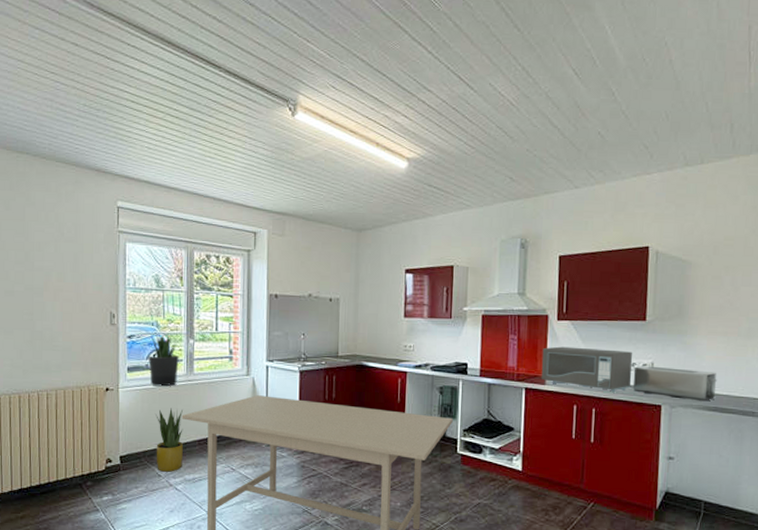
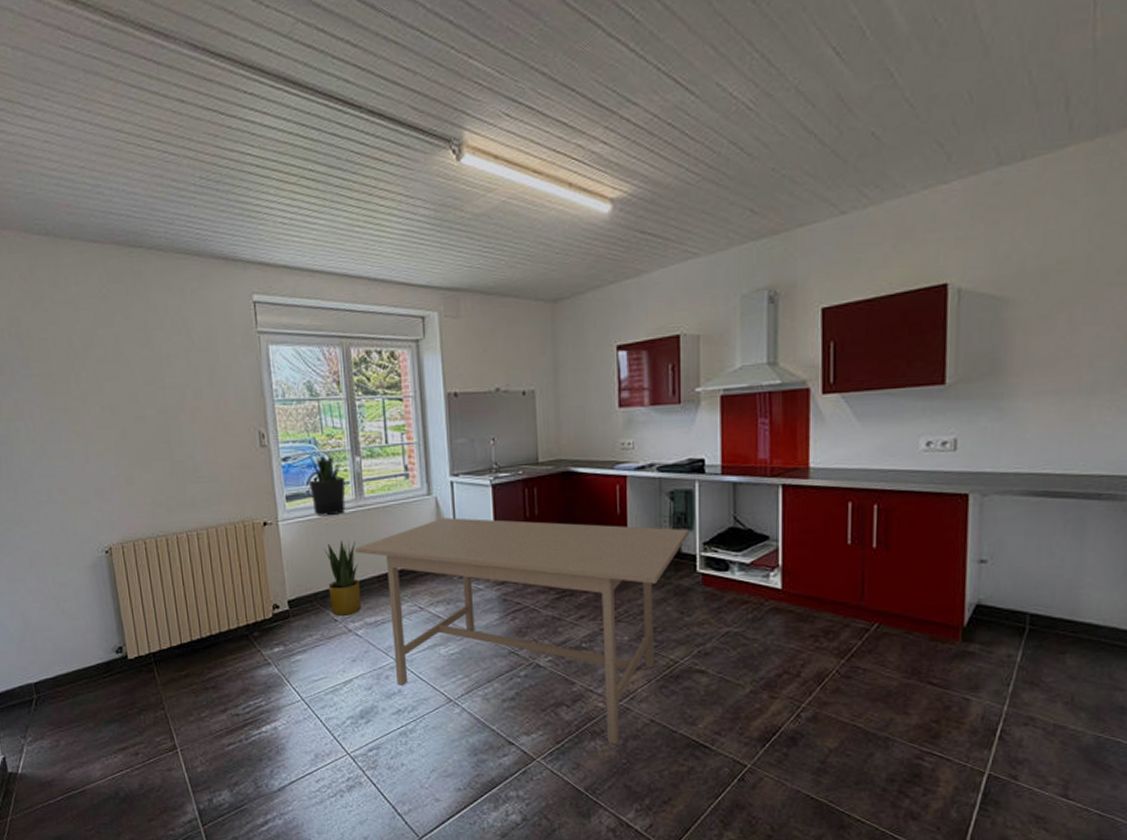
microwave: present [541,346,633,393] -> none [802,426,928,483]
toaster: present [632,365,717,401] -> none [928,443,1048,485]

